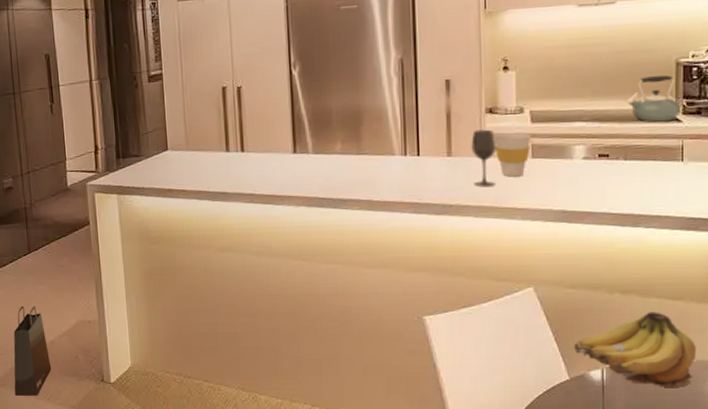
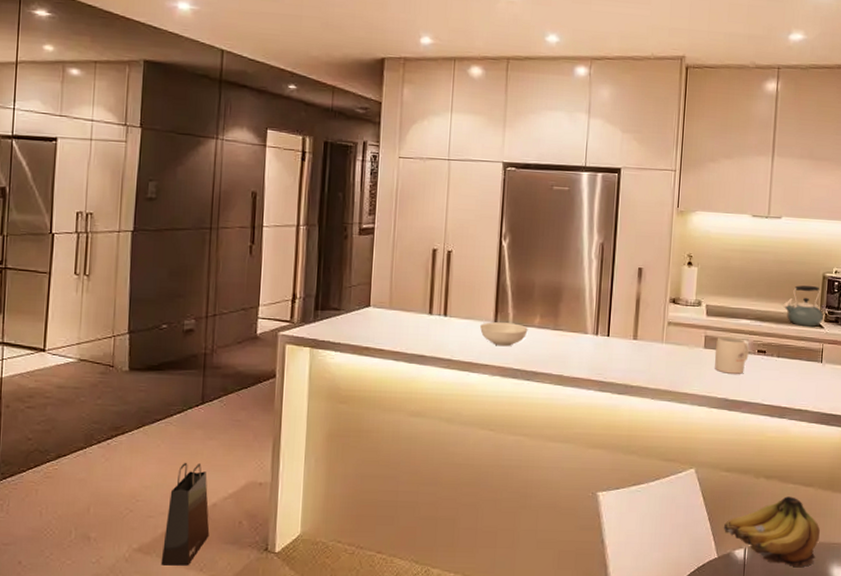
bowl: none [279,152,330,177] -> present [480,322,528,347]
wine glass: present [471,129,497,188] -> none [653,317,676,372]
cup: present [494,132,531,177] -> none [674,322,706,364]
mug: none [545,142,588,183] -> present [714,336,749,374]

